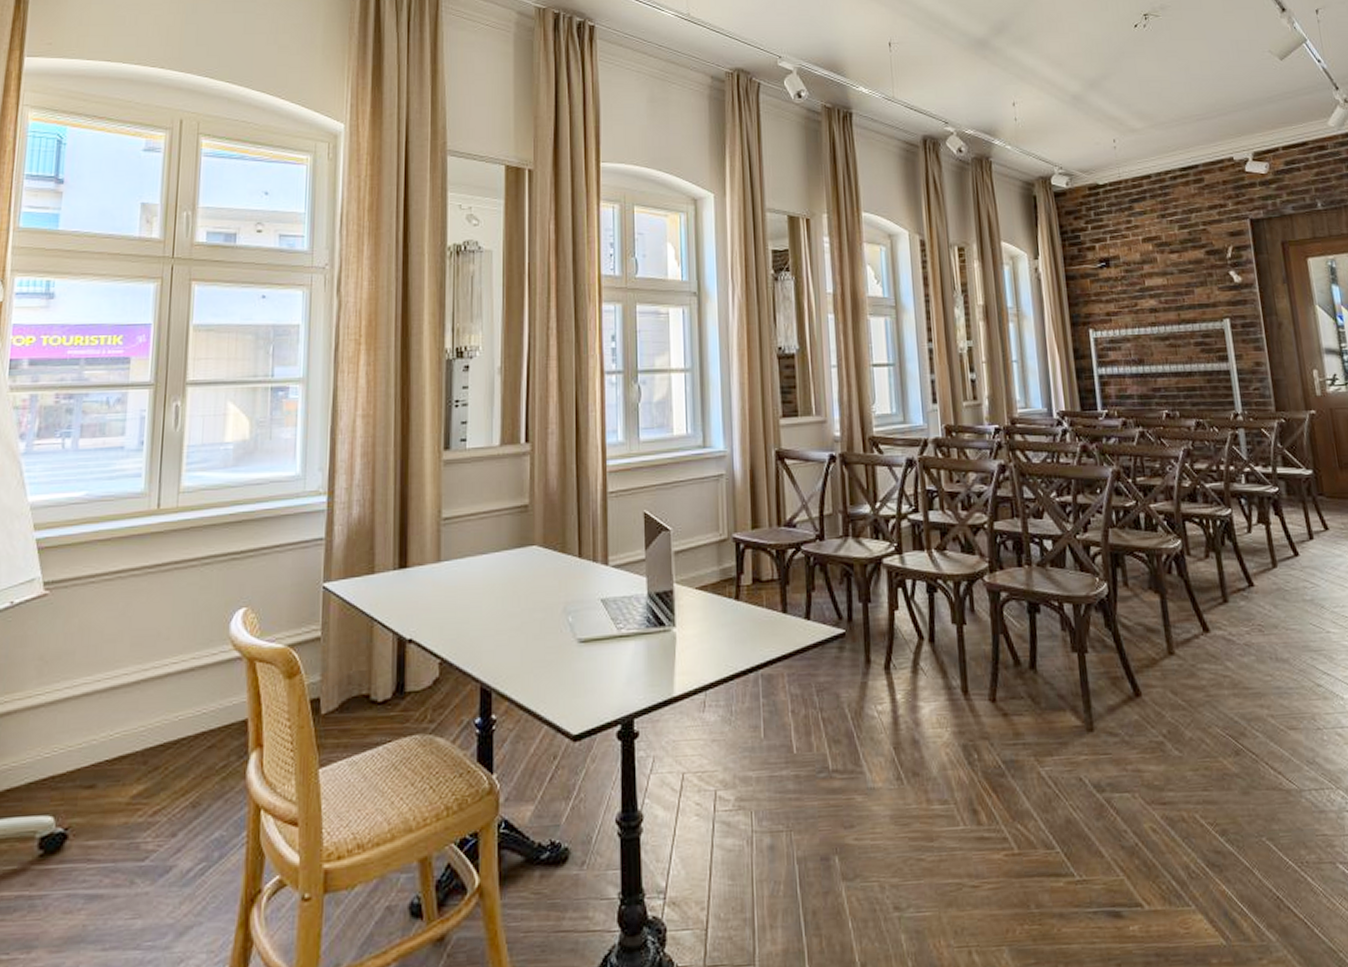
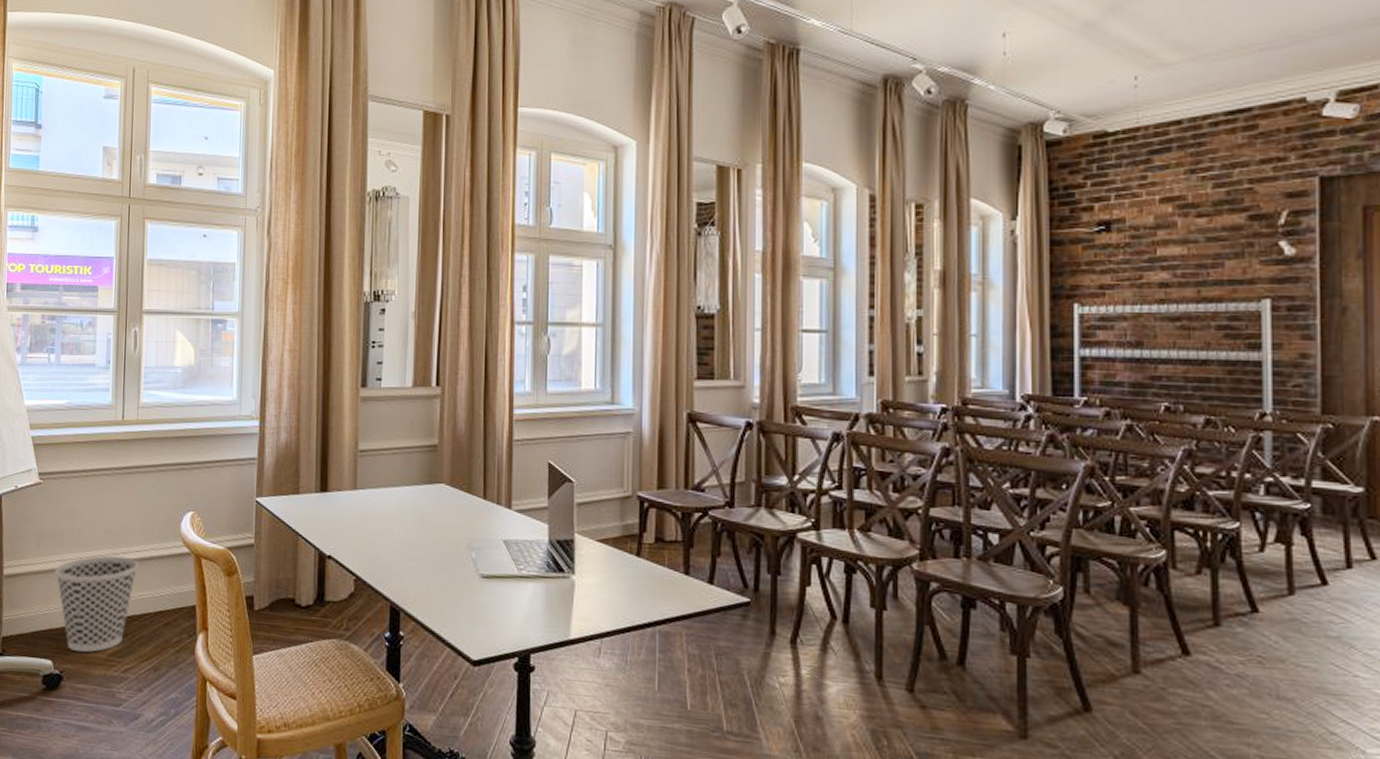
wastebasket: none [61,671,174,800] -> present [55,555,138,653]

